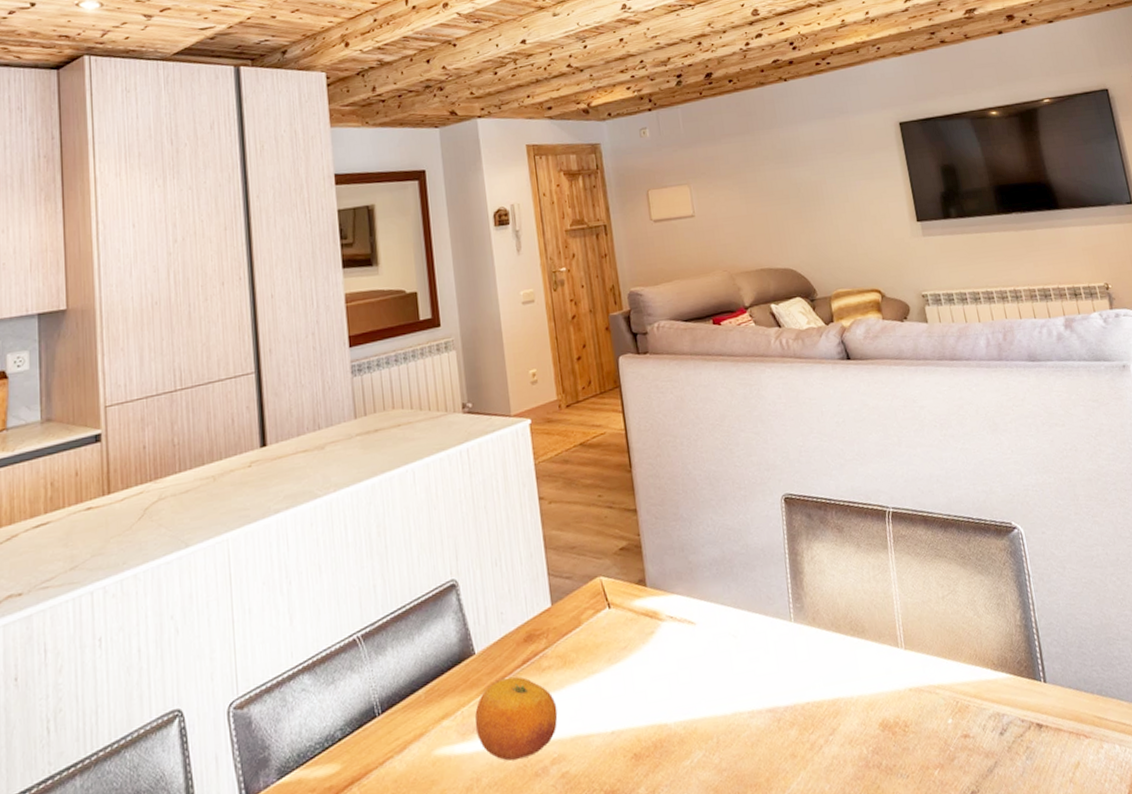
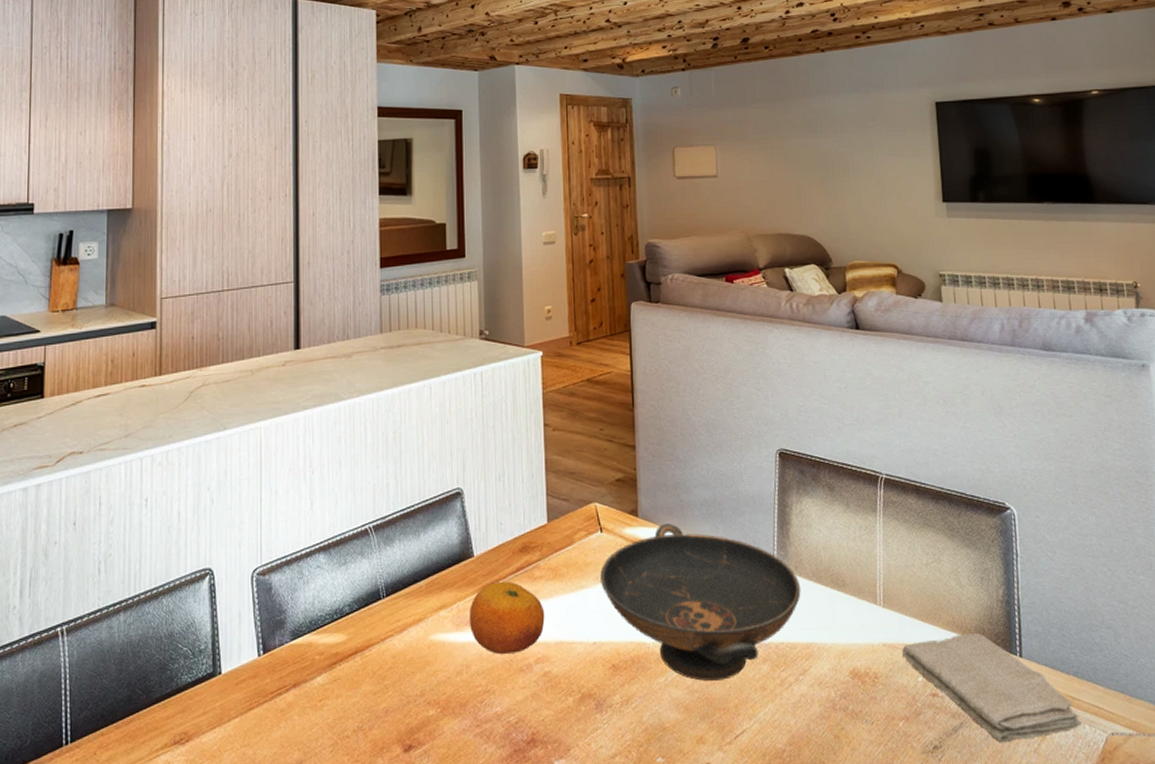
decorative bowl: none [612,588,822,758] -> present [600,522,801,681]
washcloth: none [929,662,1112,778] -> present [902,632,1081,743]

